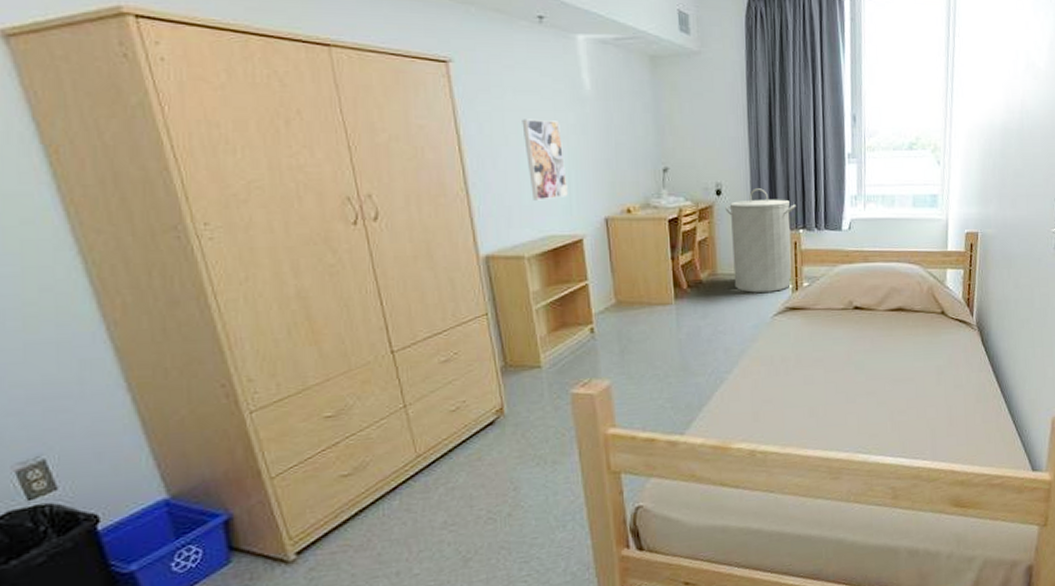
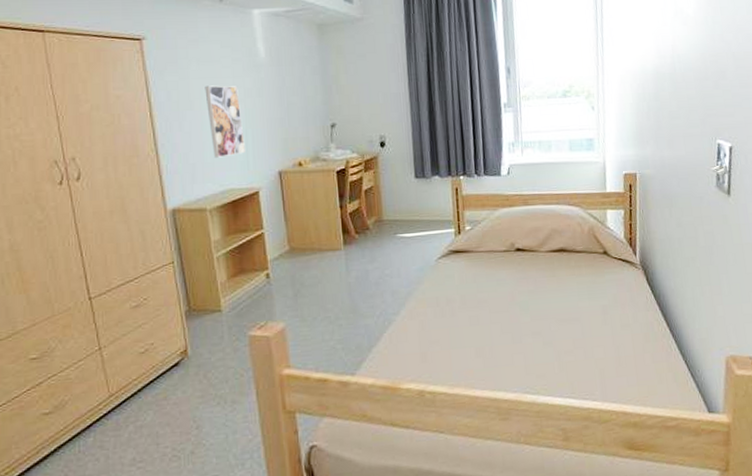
laundry hamper: present [725,188,796,293] -> none [389,139,456,237]

